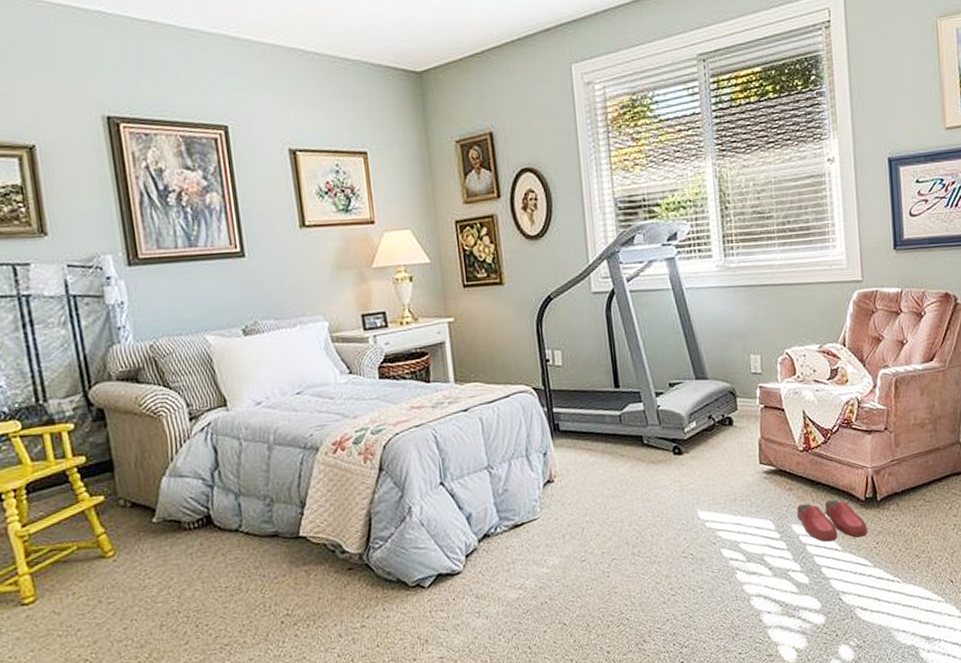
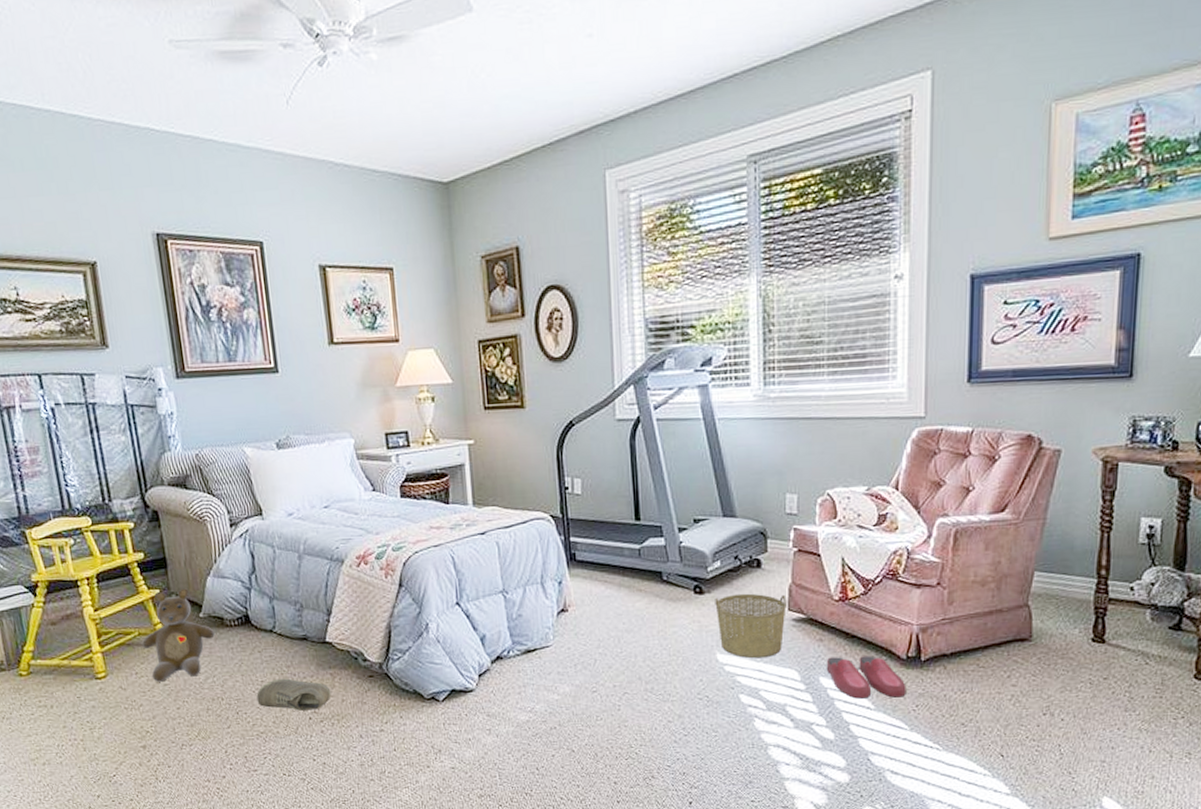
teddy bear: none [80,492,171,601] -> present [141,588,215,682]
shoe: none [219,580,306,616] -> present [256,678,331,711]
basket: none [693,449,758,513] -> present [715,593,787,659]

